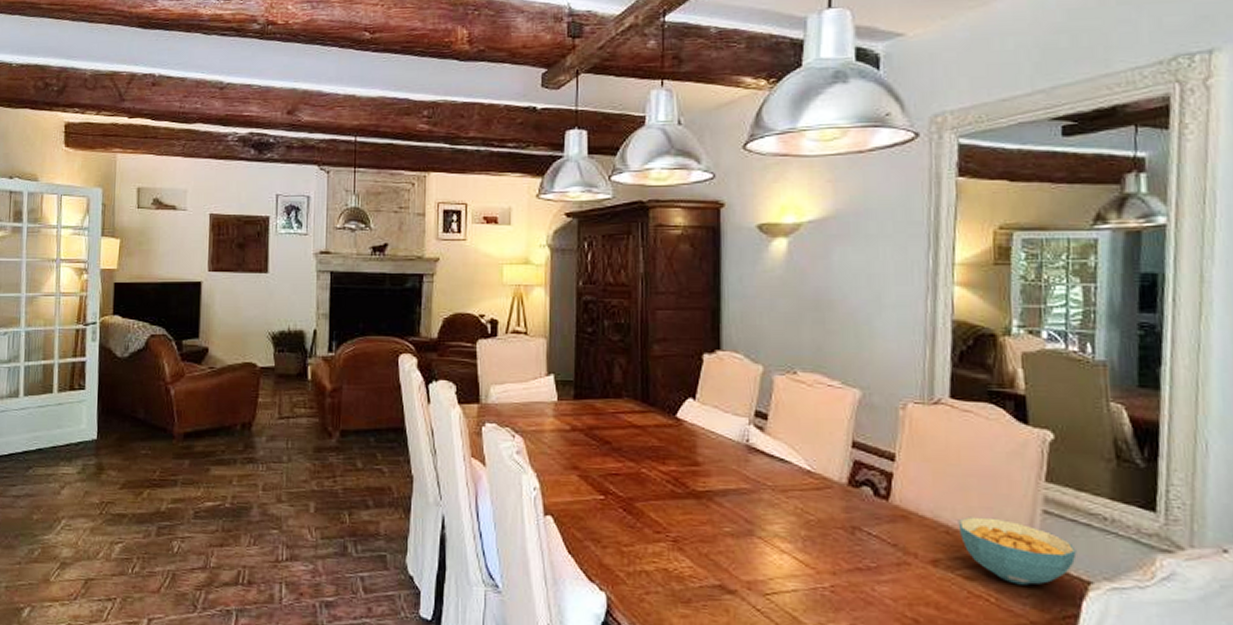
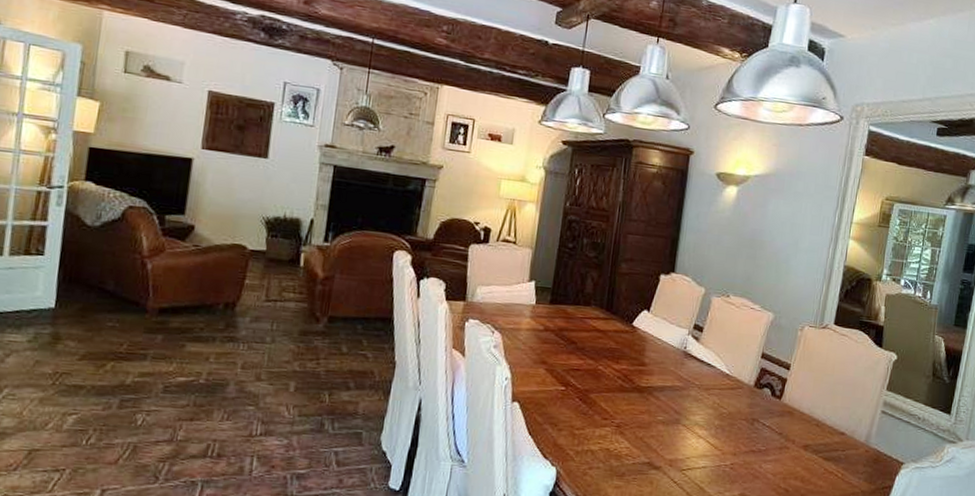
cereal bowl: present [958,516,1077,585] -> none [825,414,898,465]

